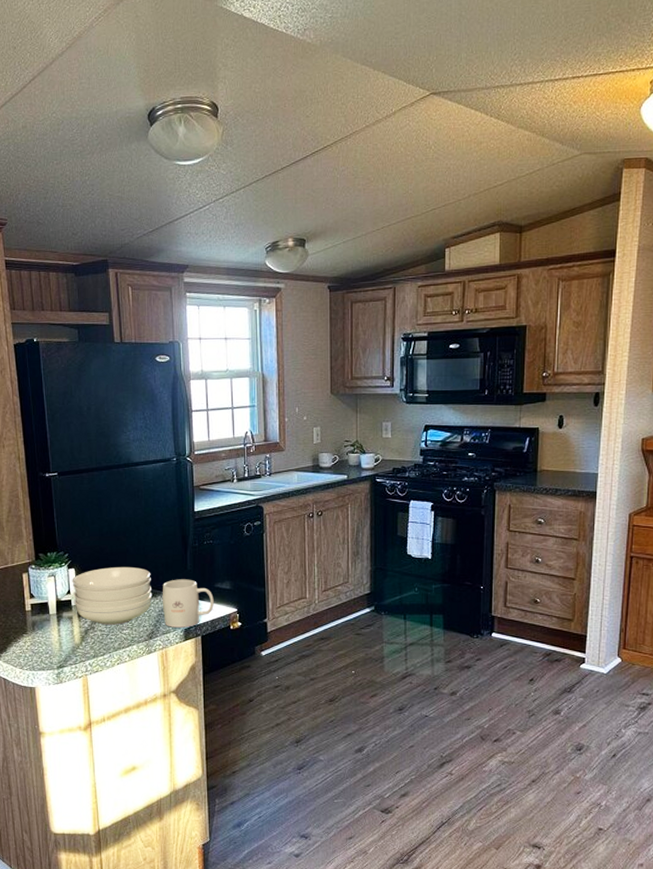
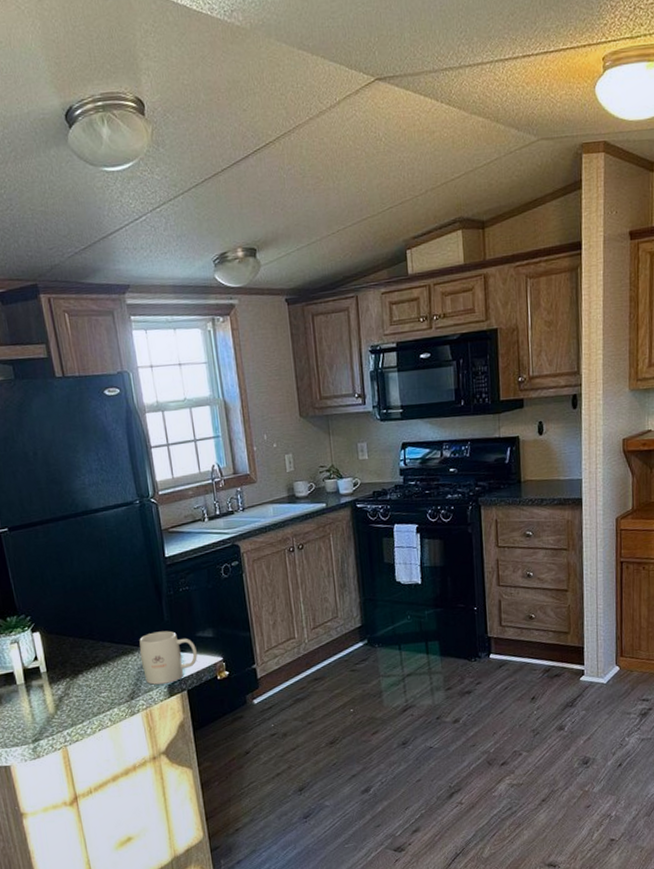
bowl: present [72,566,153,625] -> none [37,623,129,690]

